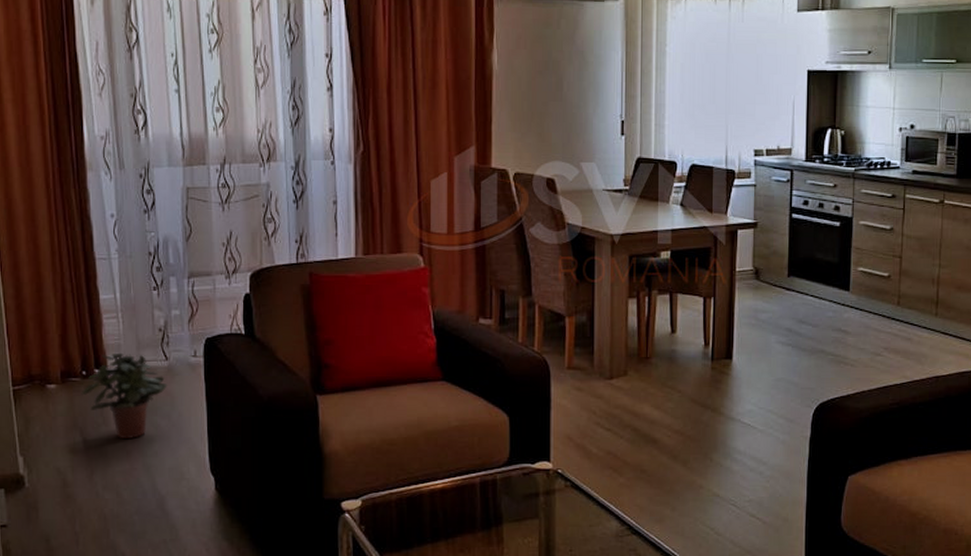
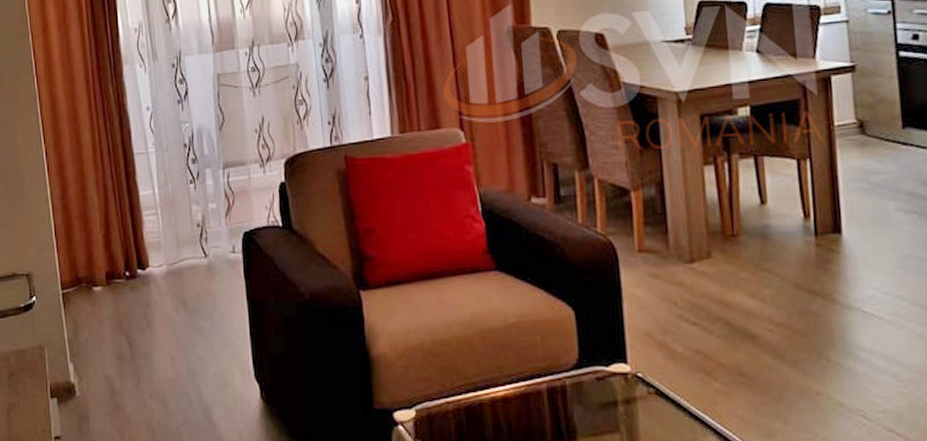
potted plant: present [81,352,168,440] -> none [125,251,208,344]

